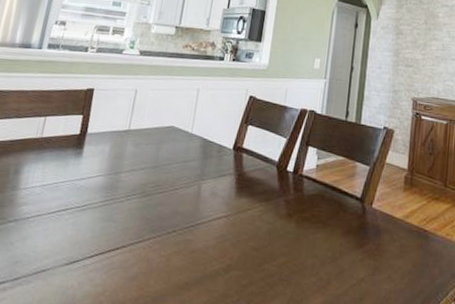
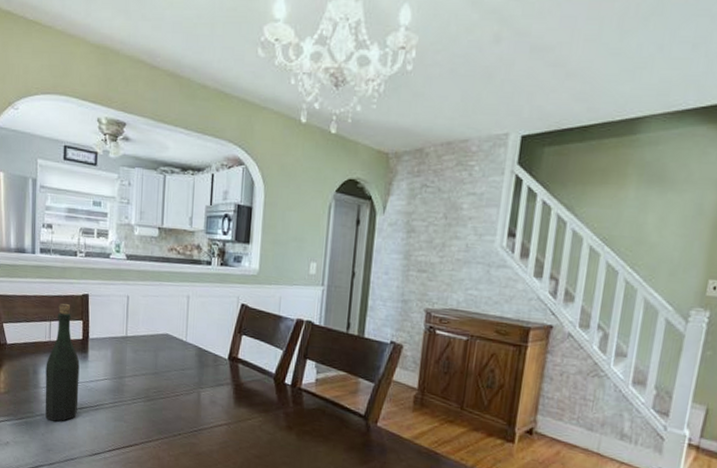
bottle: none [19,97,72,227] -> present [45,303,80,422]

